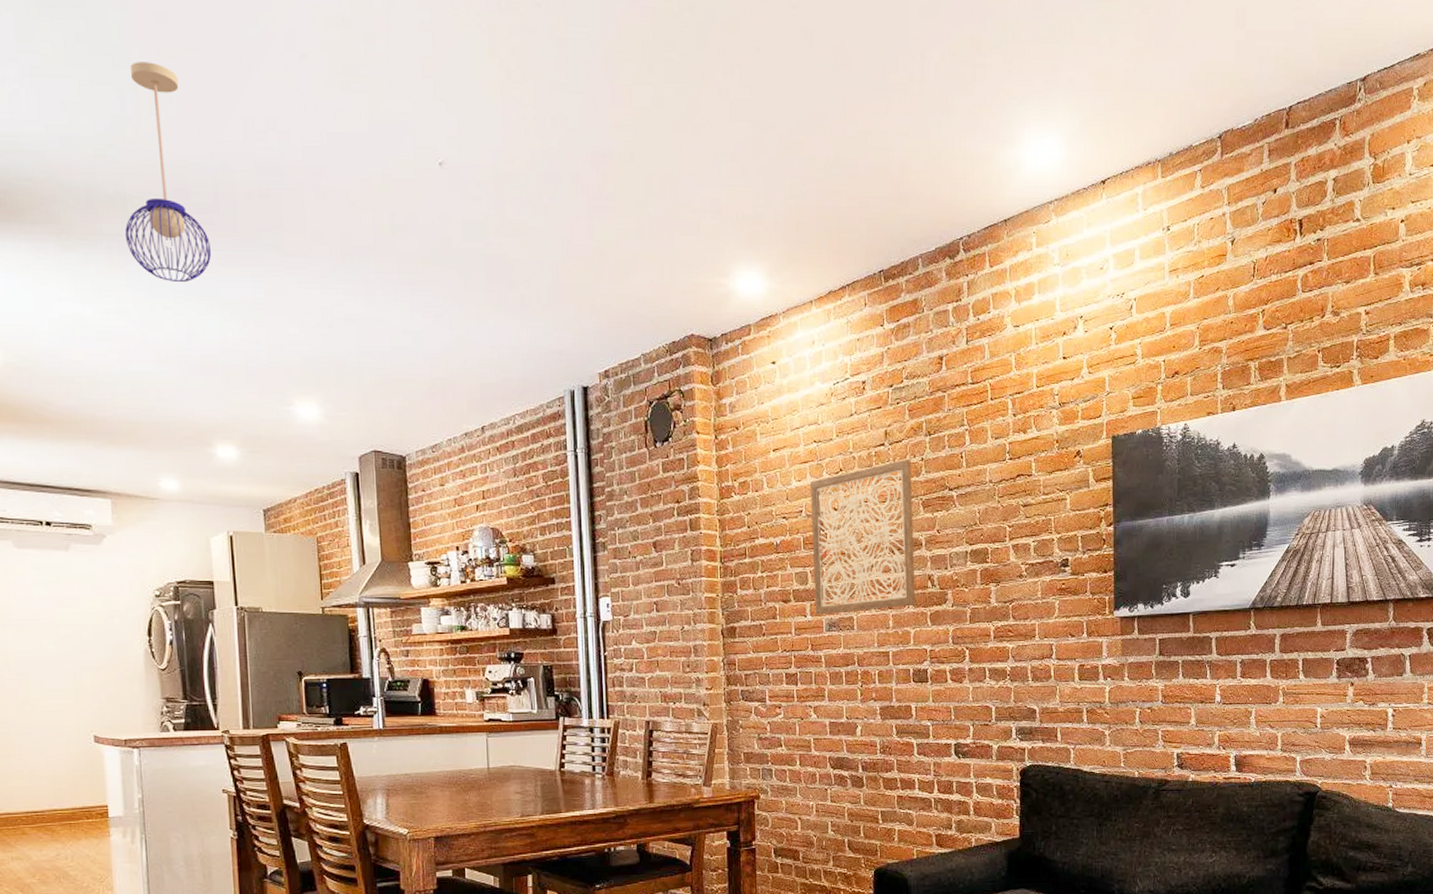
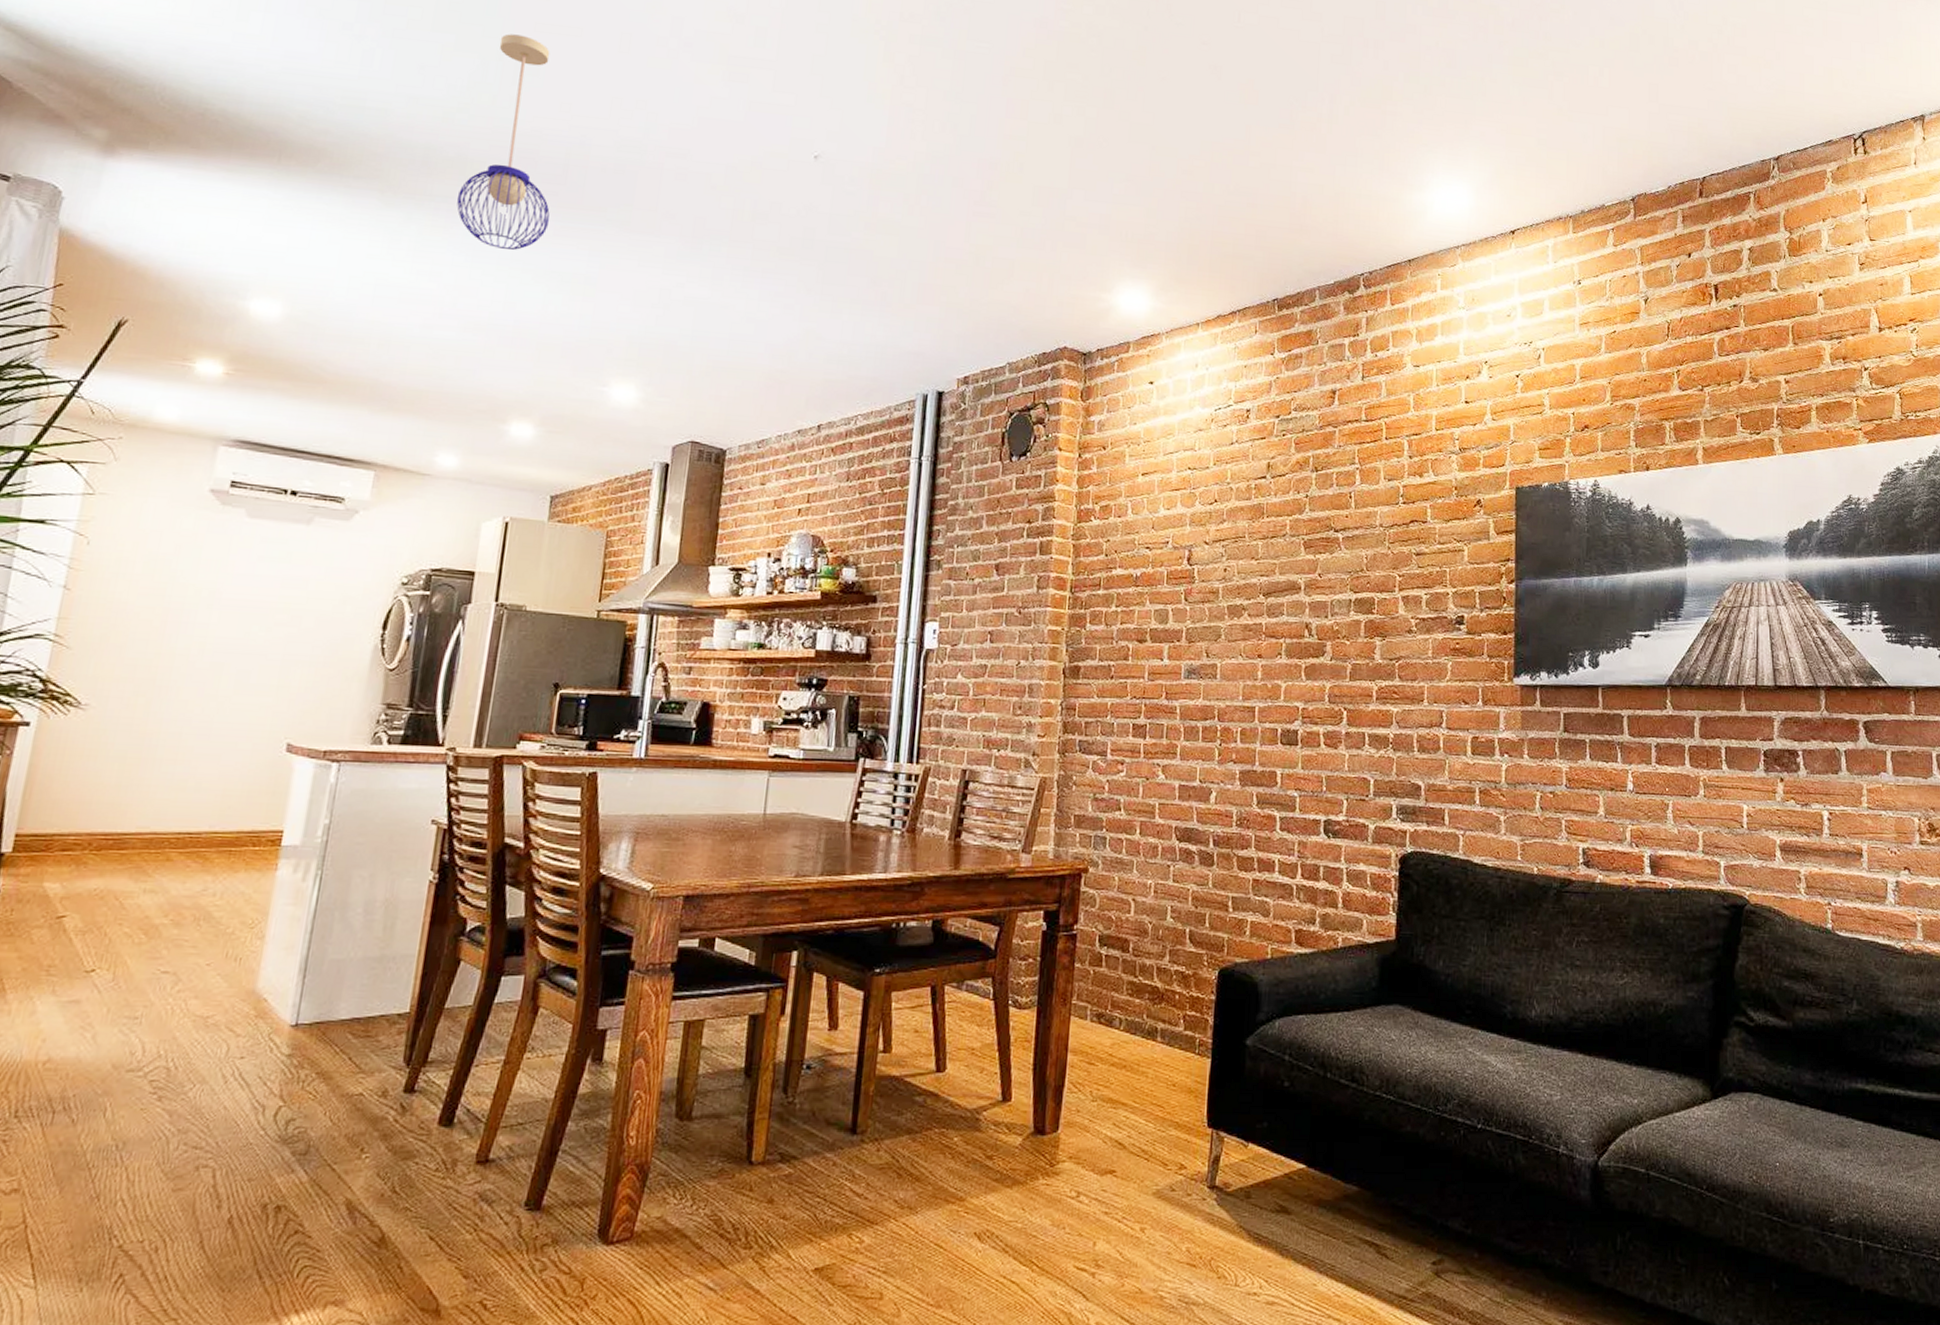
wall art: present [810,458,916,615] -> none [1174,494,1295,660]

